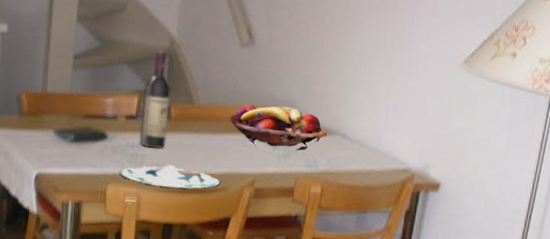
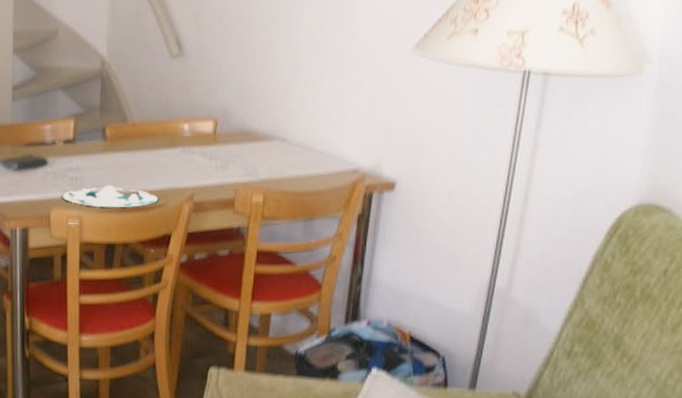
wine bottle: present [139,51,171,149] -> none [77,73,105,171]
fruit basket: present [228,104,327,150] -> none [163,115,266,160]

